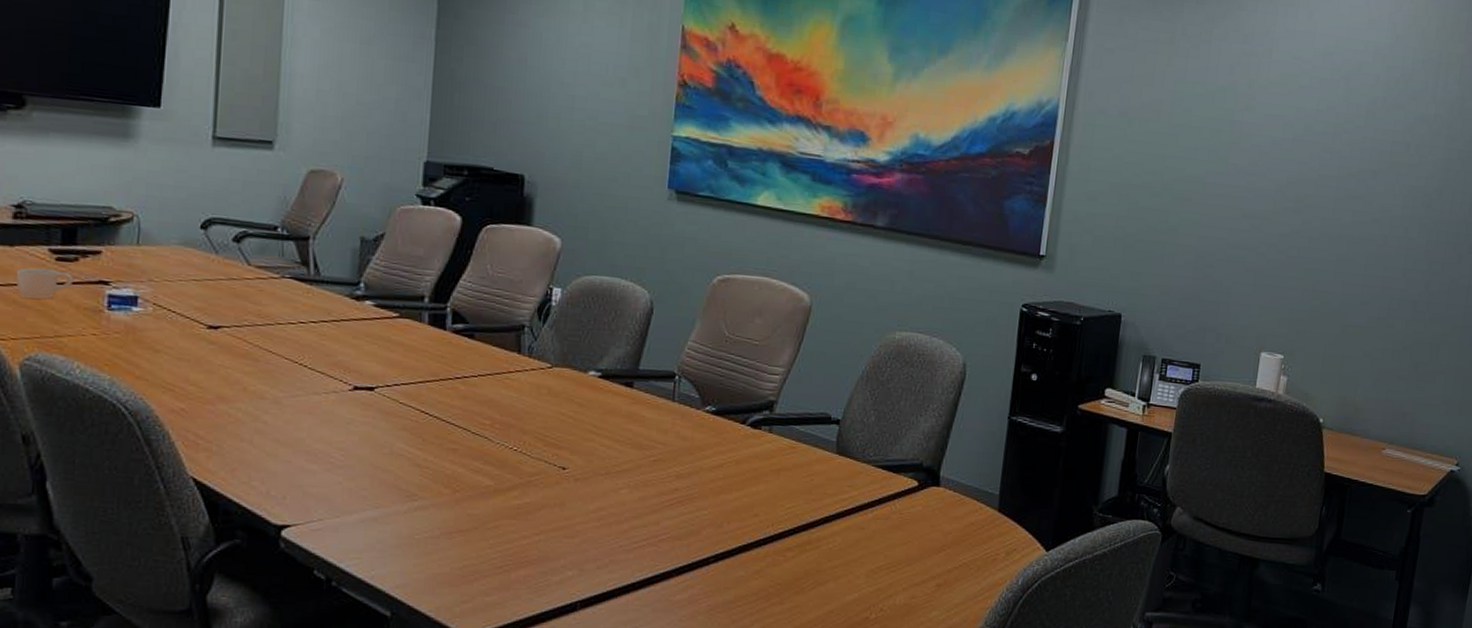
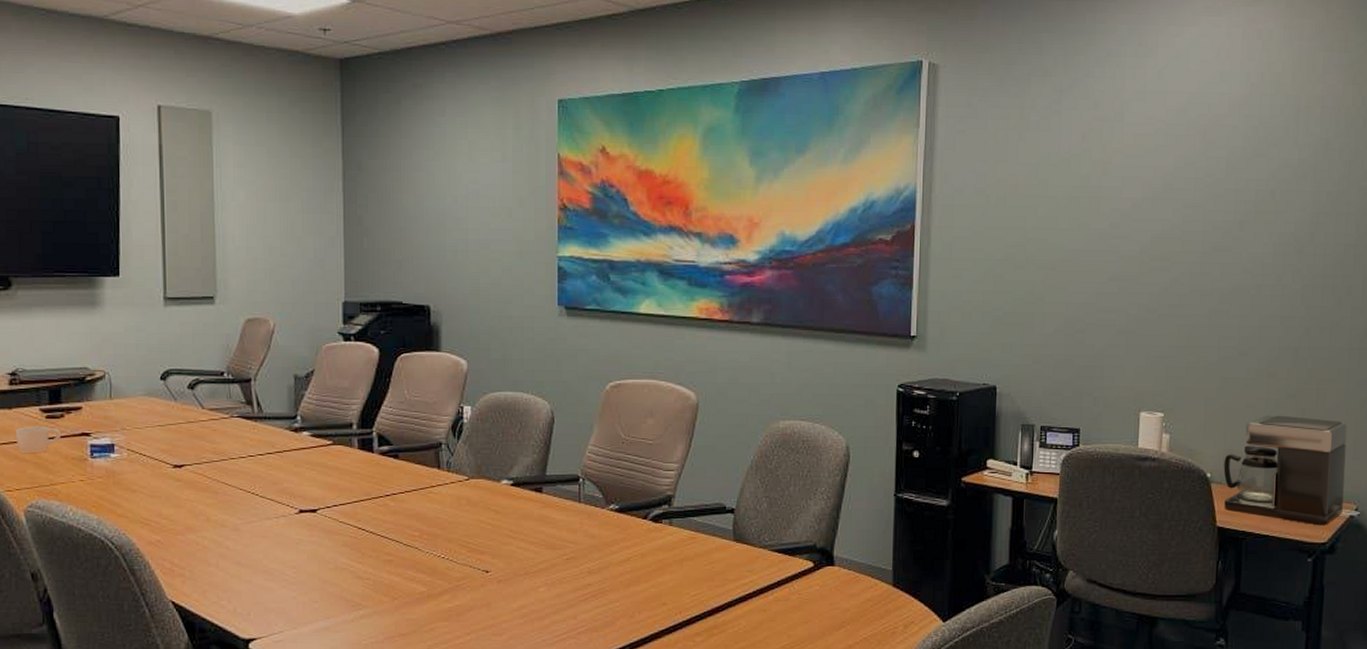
coffee maker: none [1333,365,1456,479] -> present [1223,415,1347,526]

